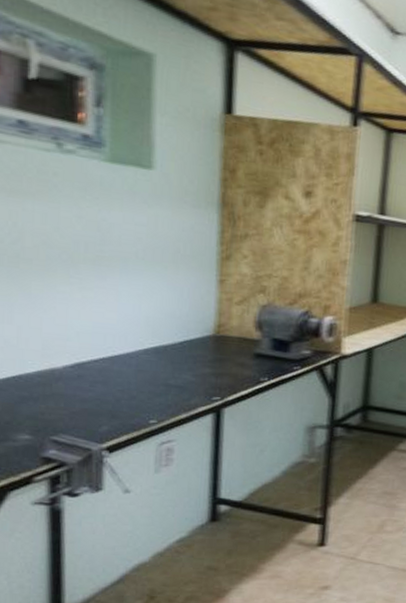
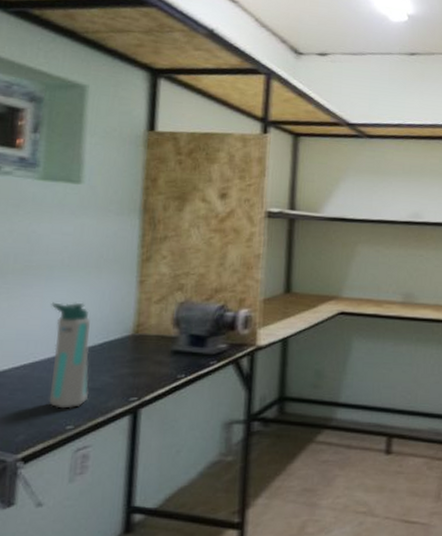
water bottle: none [127,296,170,404] -> present [49,302,90,409]

